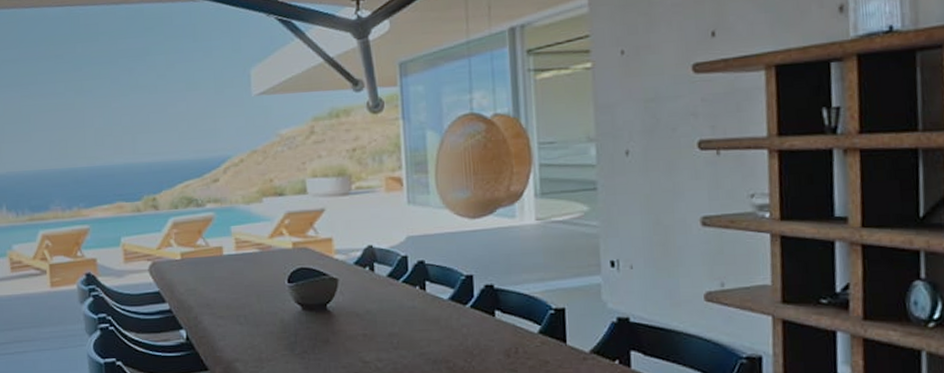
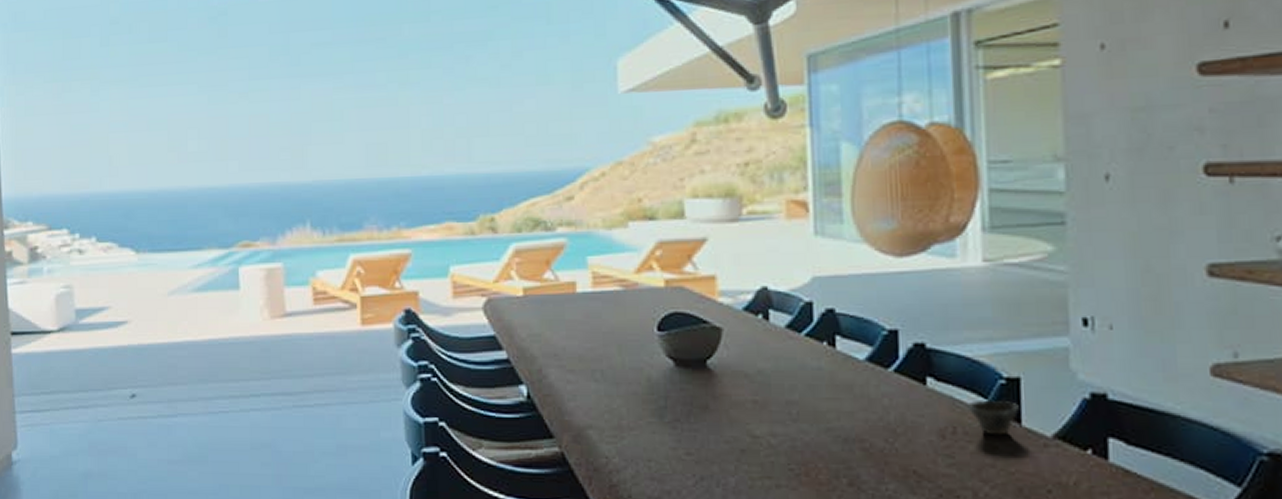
cup: none [526,326,565,353] -> present [967,399,1019,436]

